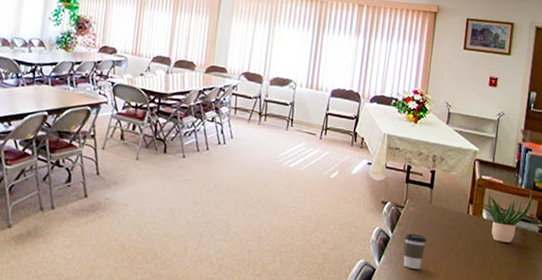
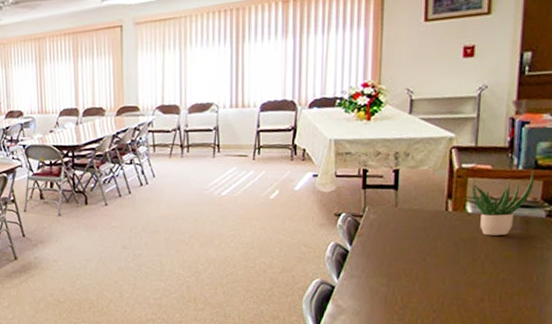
coffee cup: present [403,233,427,269] -> none [366,242,395,280]

